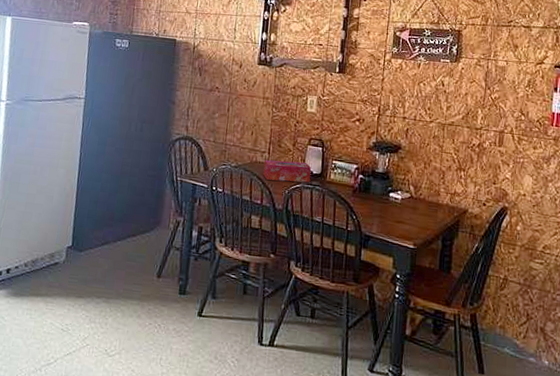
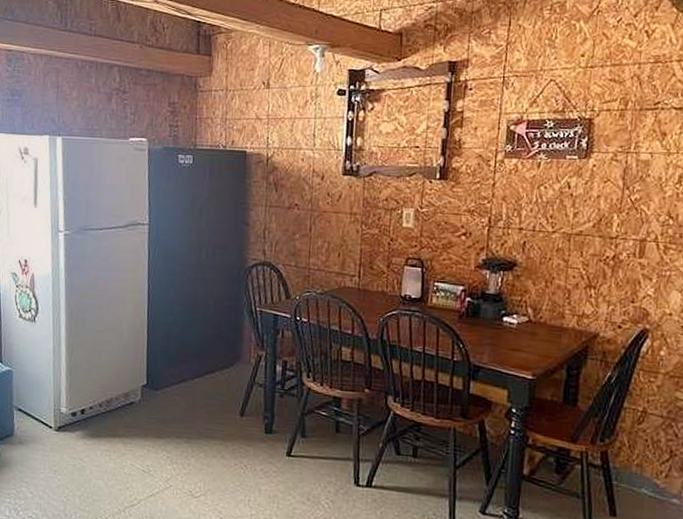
tissue box: present [263,160,312,183] -> none [353,284,410,309]

